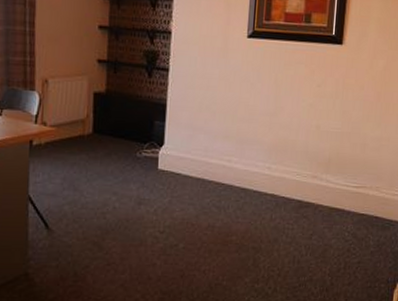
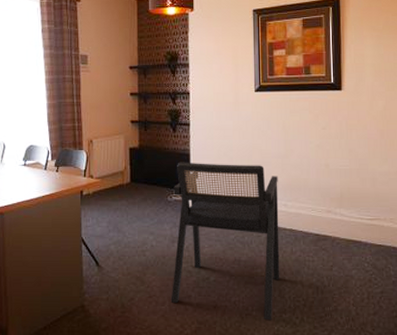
armchair: none [132,113,264,291] -> present [170,162,280,321]

